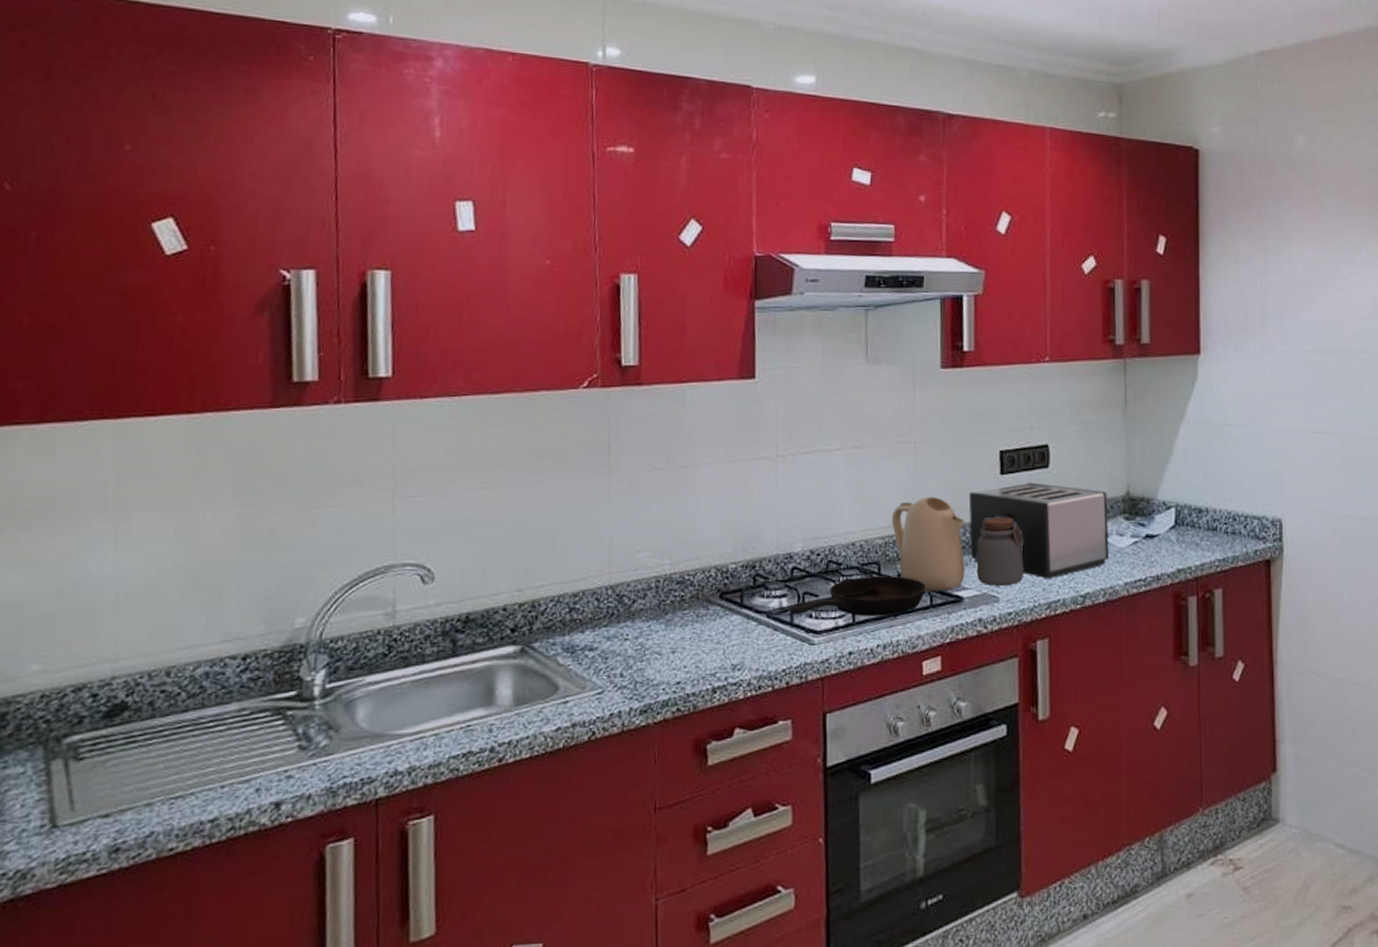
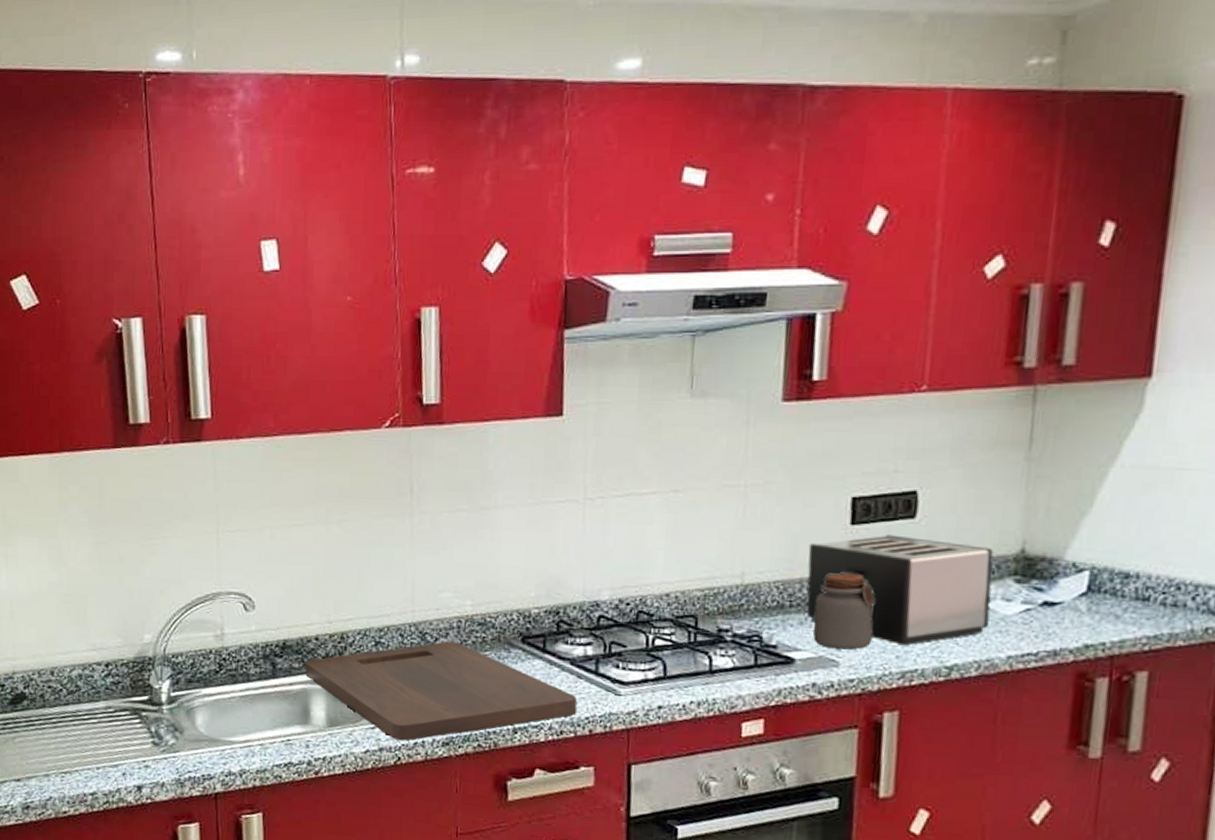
cutting board: none [490,602,775,714] -> present [305,641,578,742]
frying pan: present [790,575,926,616] -> none [595,629,750,672]
kettle: present [892,496,965,592] -> none [713,547,801,652]

